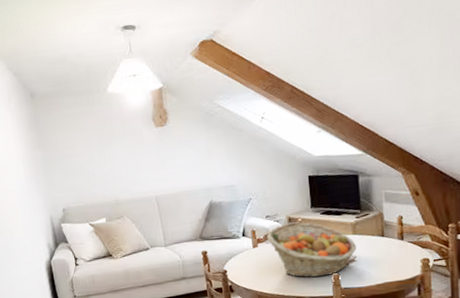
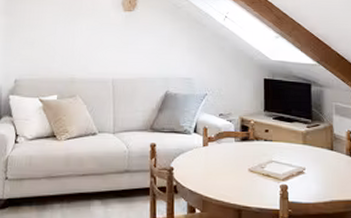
fruit basket: present [267,222,357,278] -> none [218,124,307,187]

